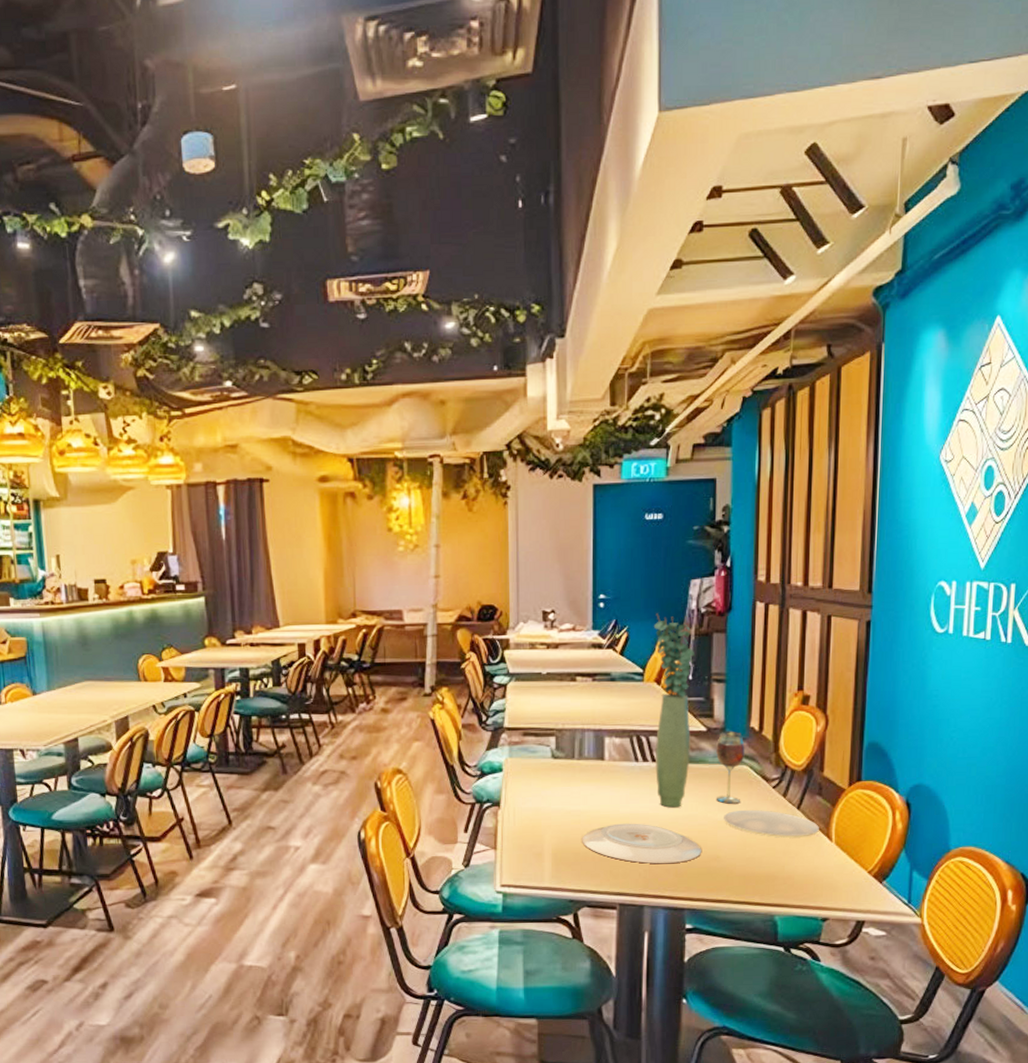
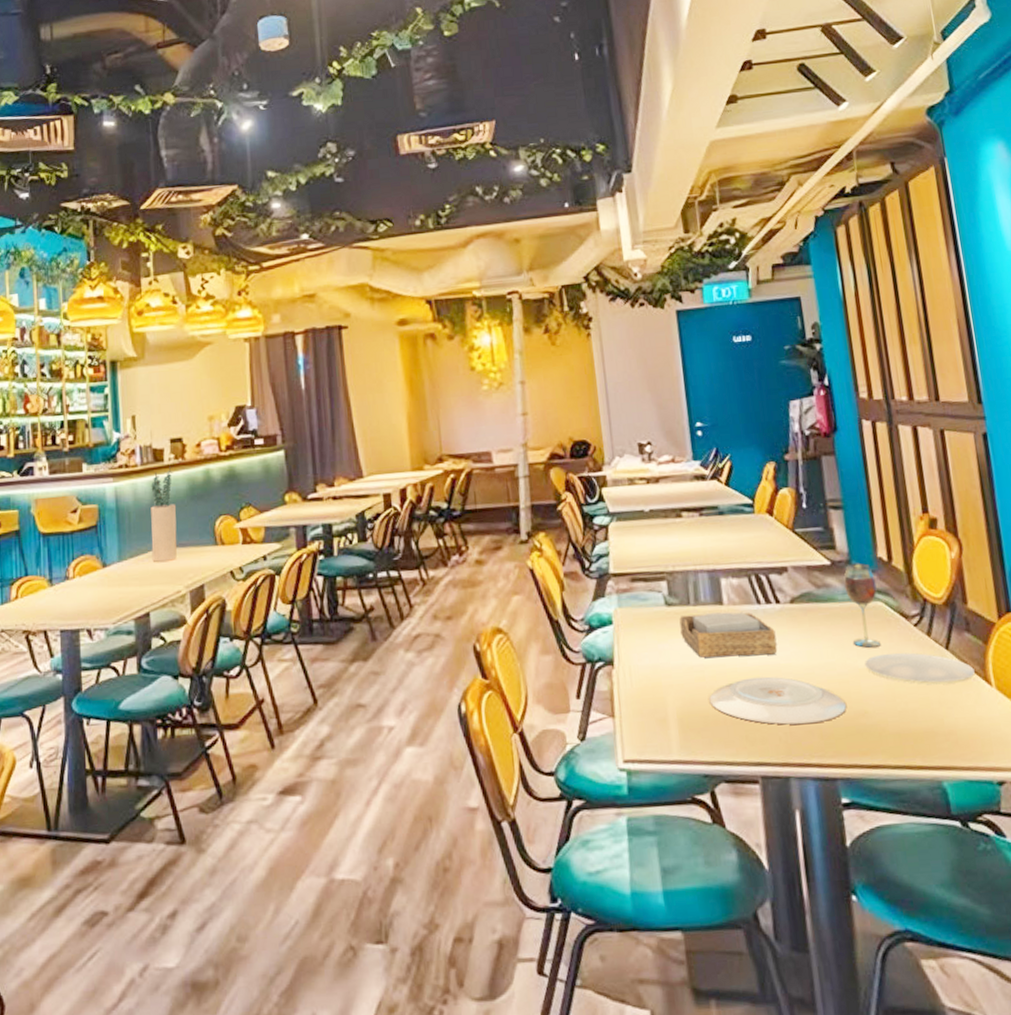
vase: none [76,606,103,694] -> present [151,467,177,563]
napkin holder: none [563,767,648,806] -> present [679,612,778,658]
vase: present [653,613,696,808] -> none [757,438,818,656]

